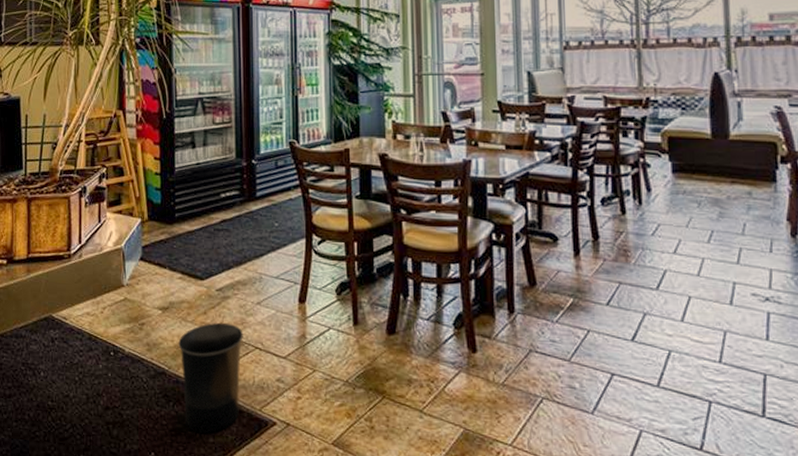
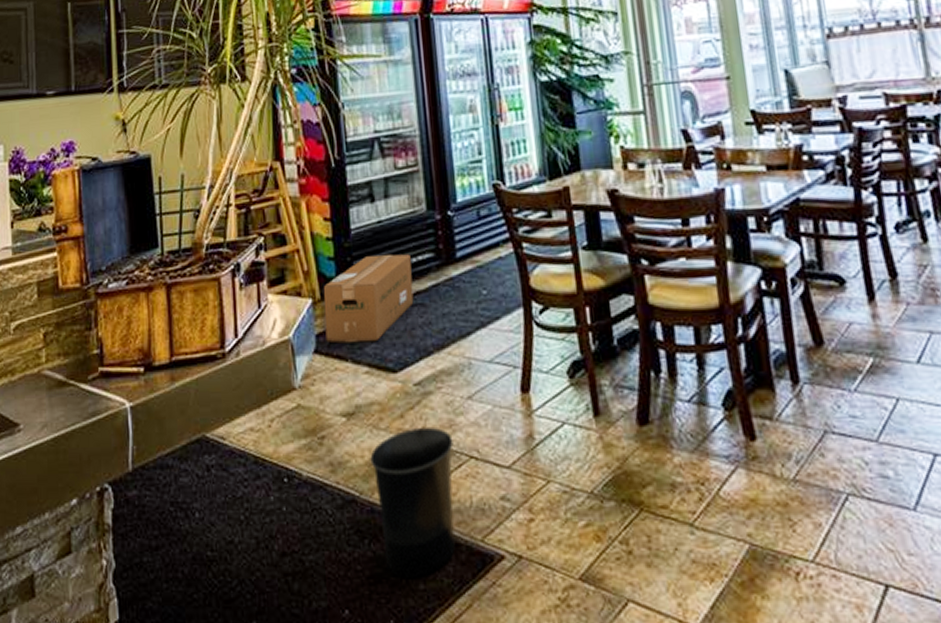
box: none [150,189,221,256] -> present [323,254,414,344]

